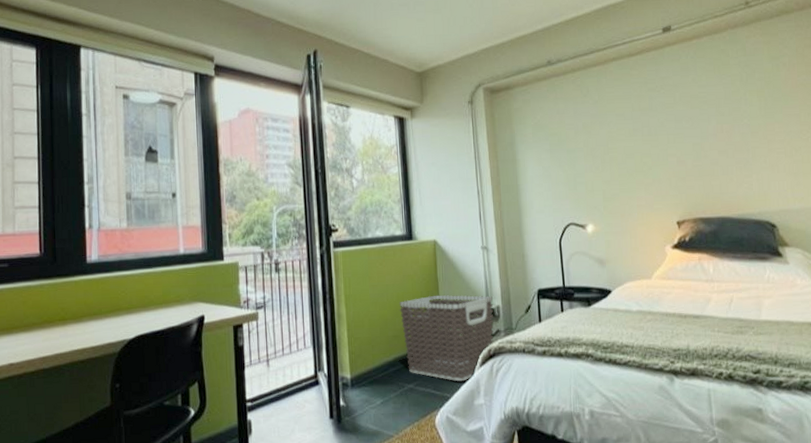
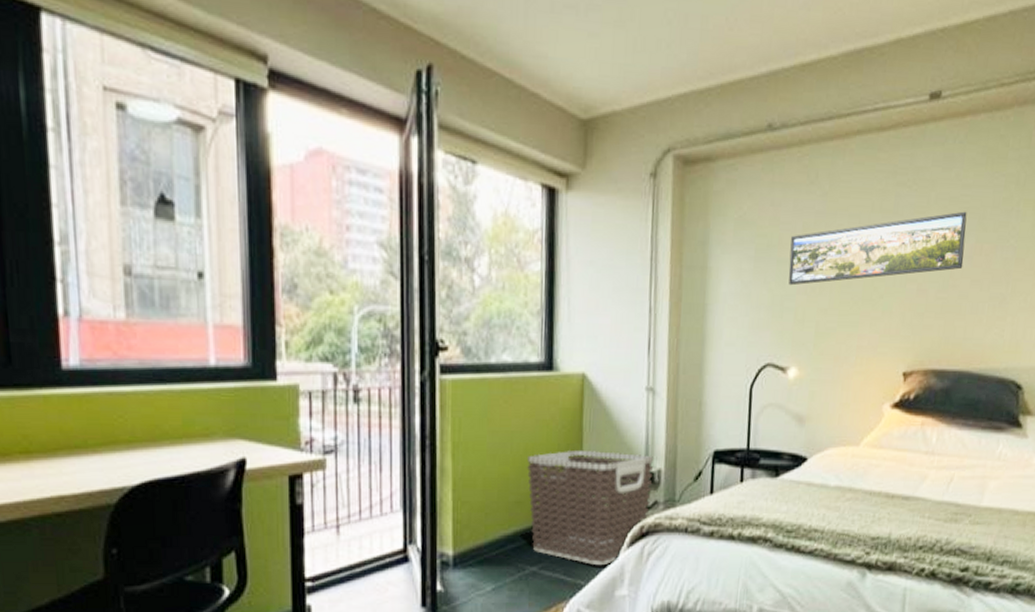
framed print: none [575,103,710,167] -> present [788,211,967,286]

